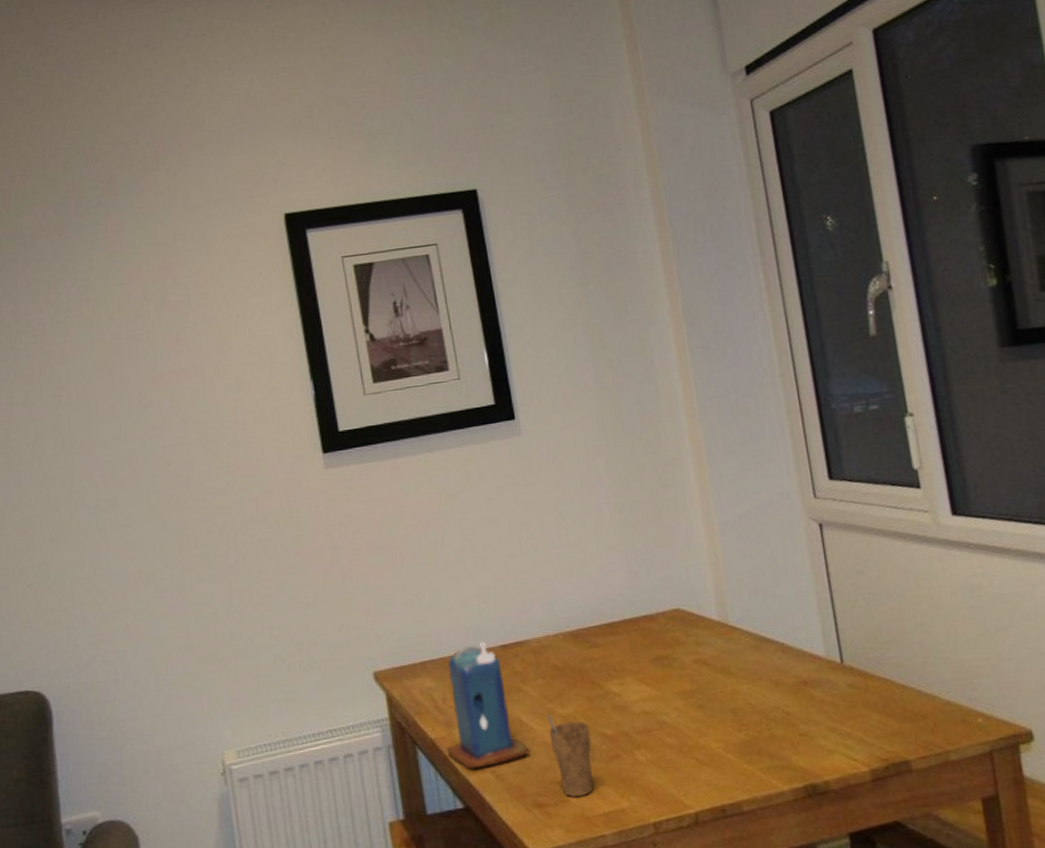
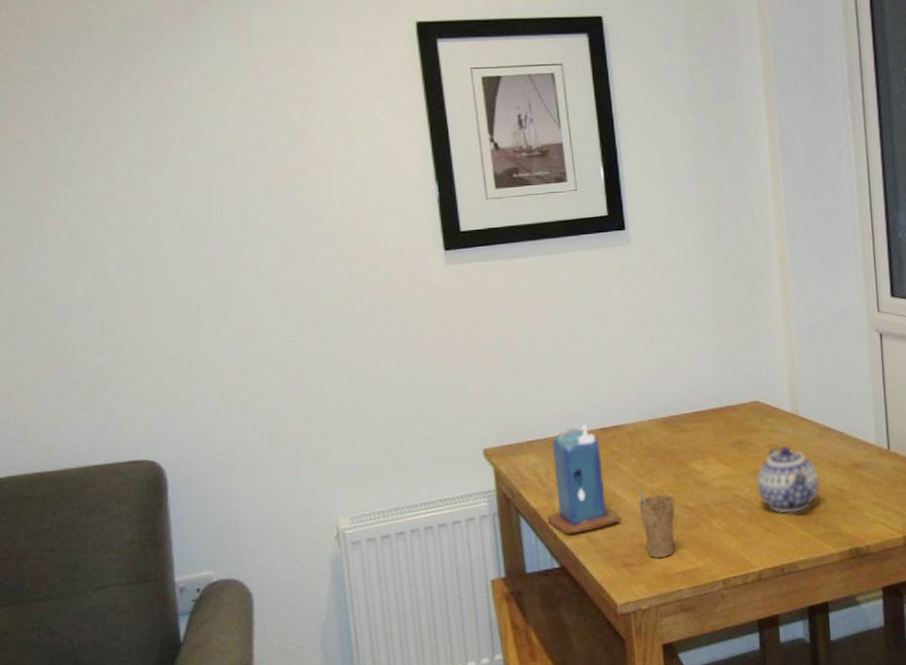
teapot: none [683,660,762,743] -> present [756,445,820,514]

